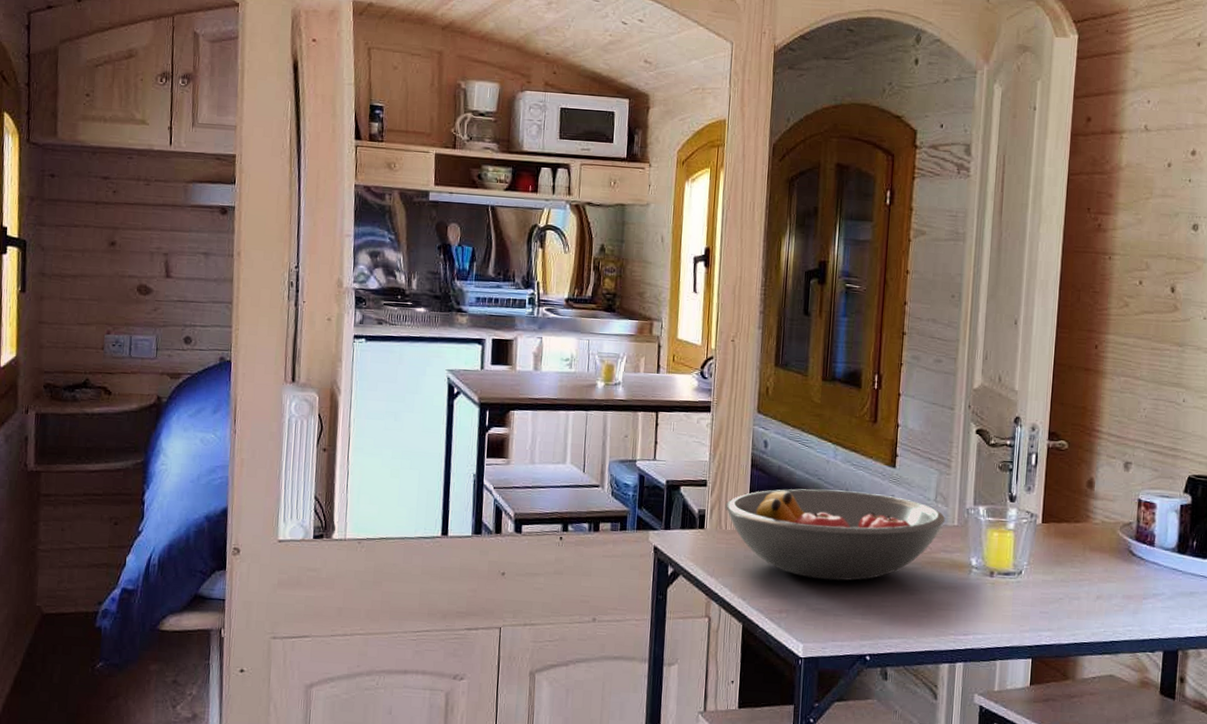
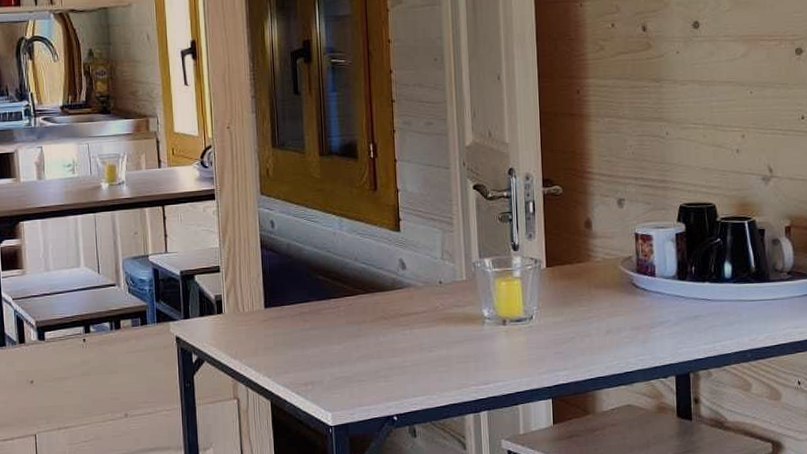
fruit bowl: present [725,488,946,581] -> none [240,259,454,349]

